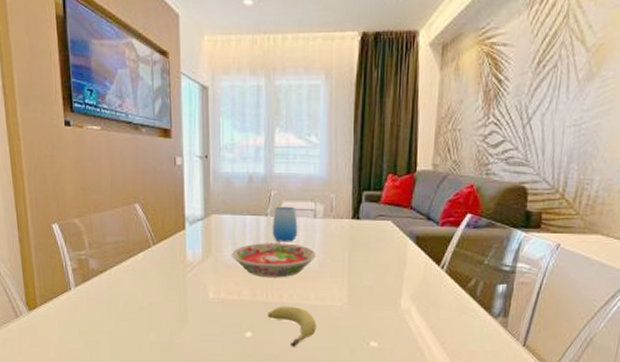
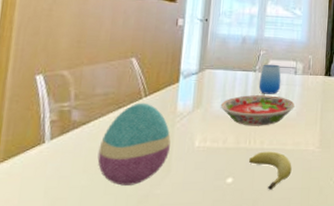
decorative egg: none [118,251,184,333] -> present [97,102,171,186]

